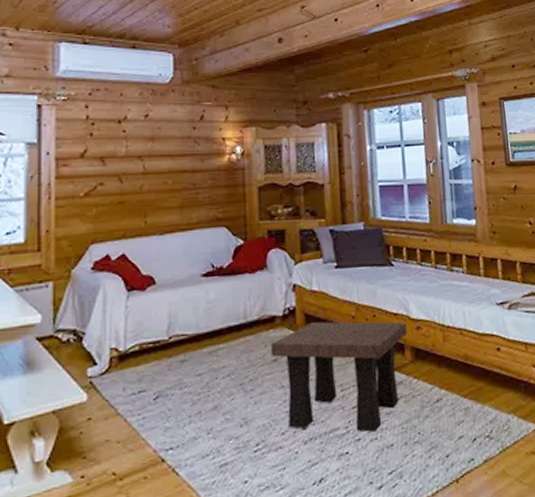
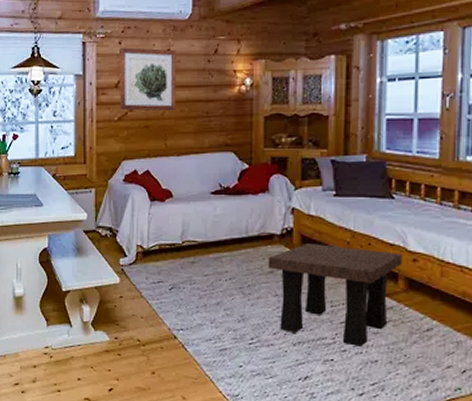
wall art: none [86,111,157,184] -> present [119,47,176,111]

